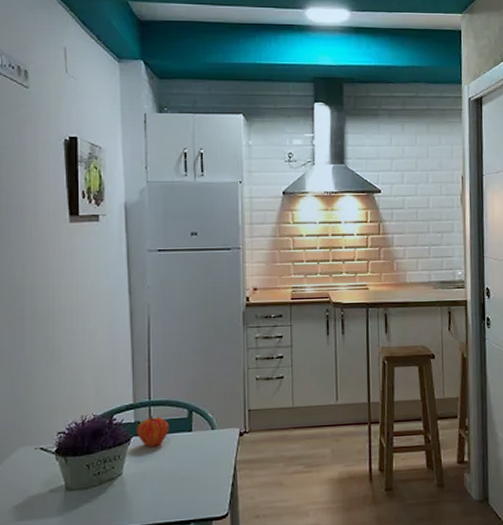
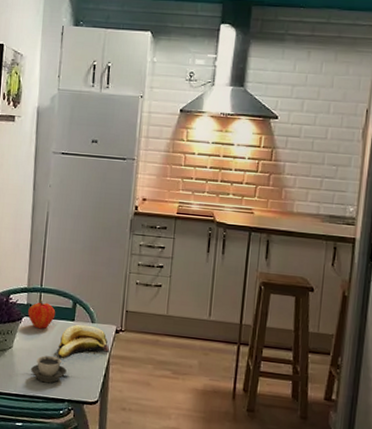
cup: none [146,475,189,507] -> present [30,355,67,384]
banana: none [176,432,234,475] -> present [58,324,109,358]

